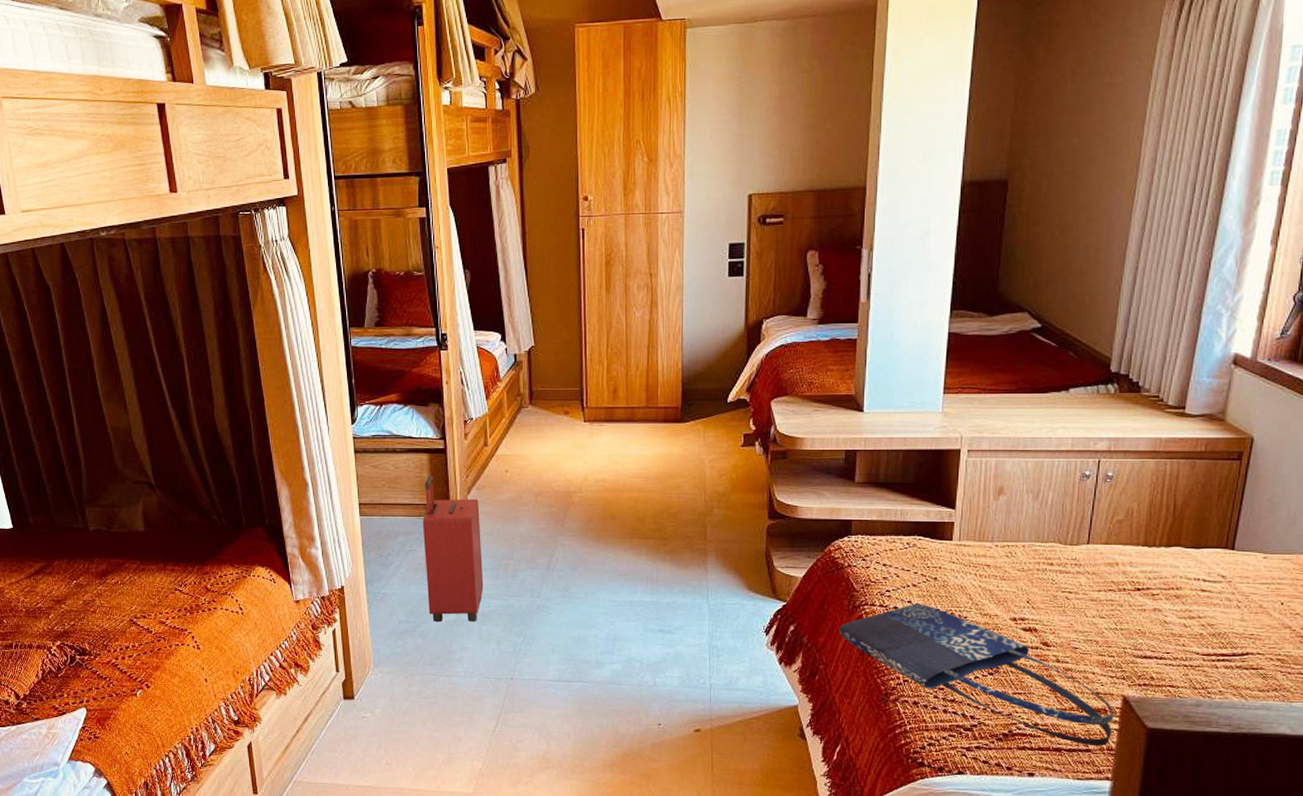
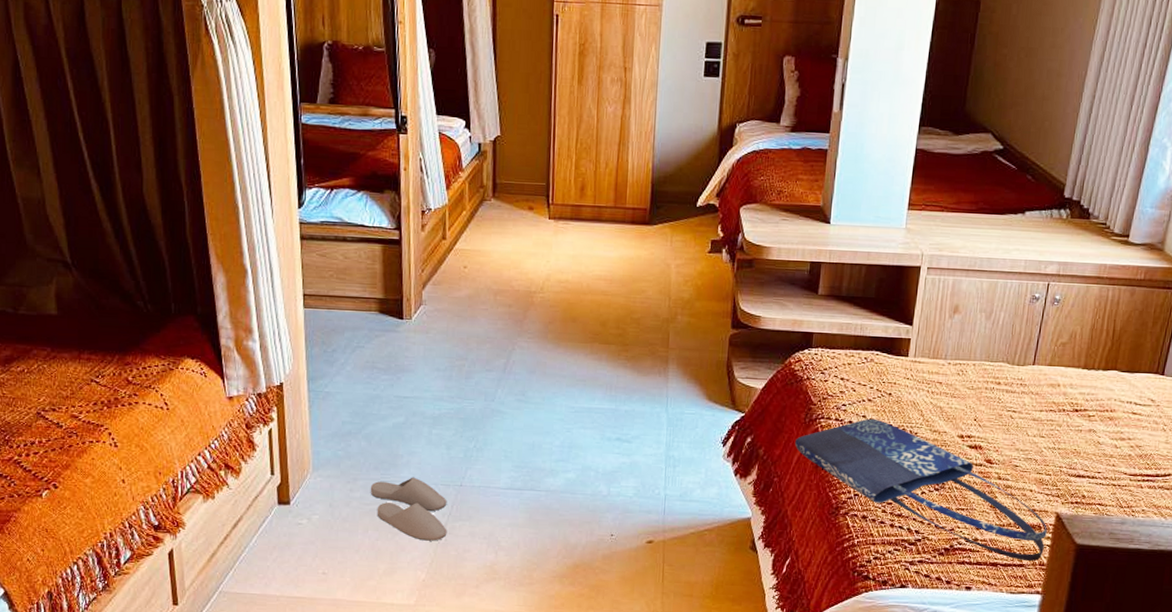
suitcase: present [422,475,484,623] -> none [372,268,436,426]
slippers: none [427,671,501,732] -> present [370,477,447,541]

